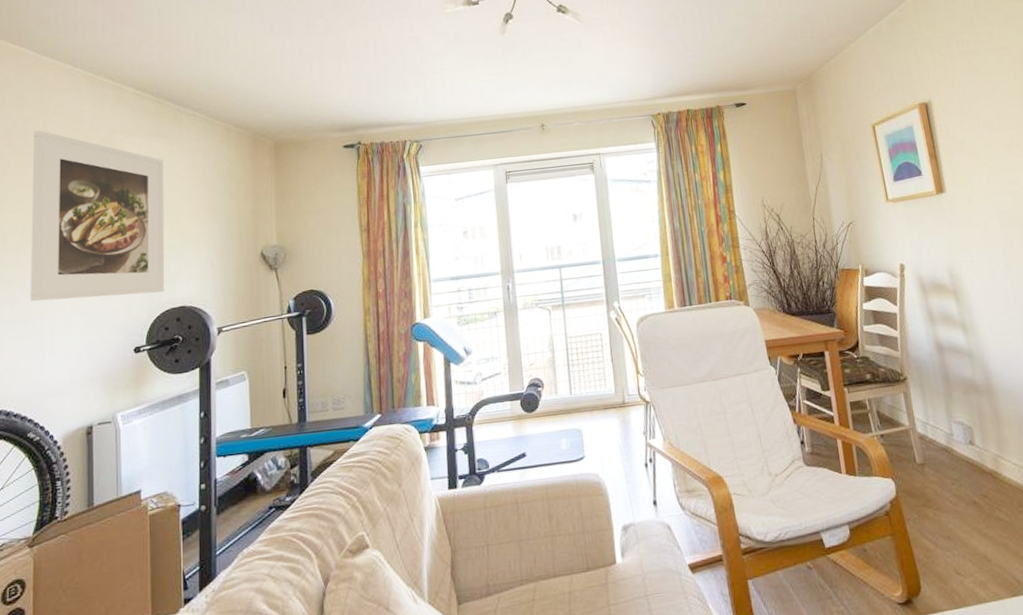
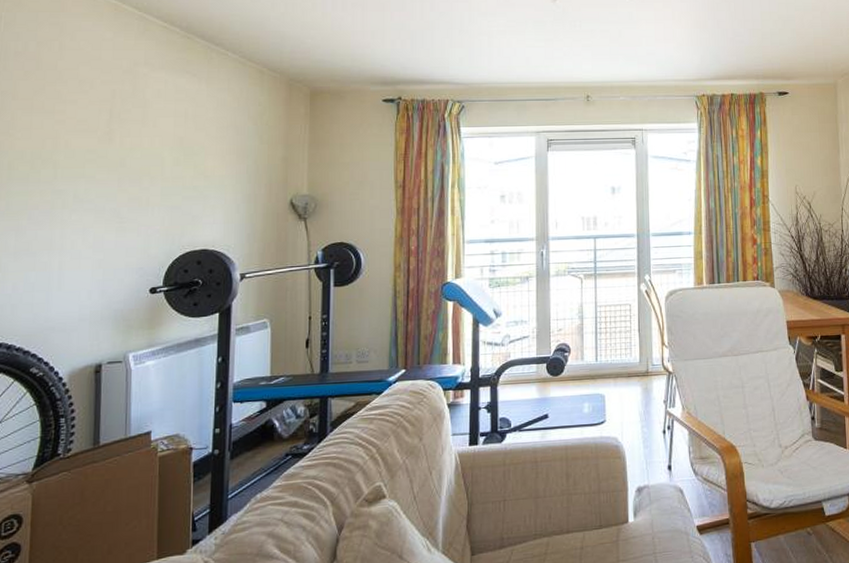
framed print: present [30,130,165,302] -> none [37,55,191,234]

